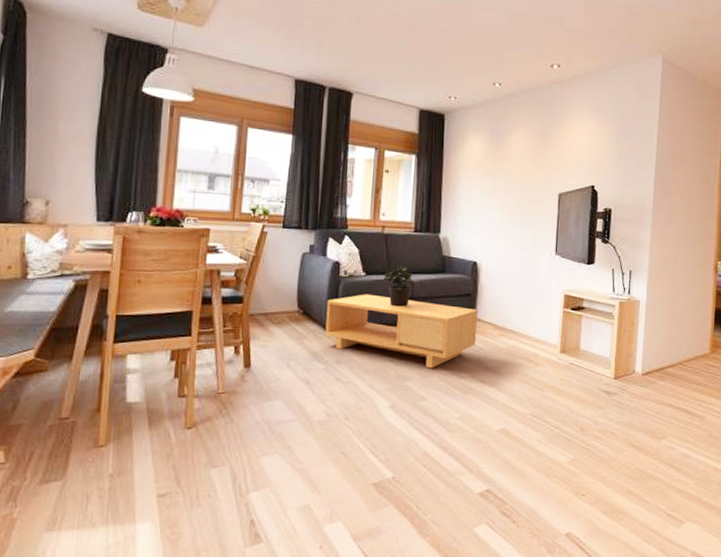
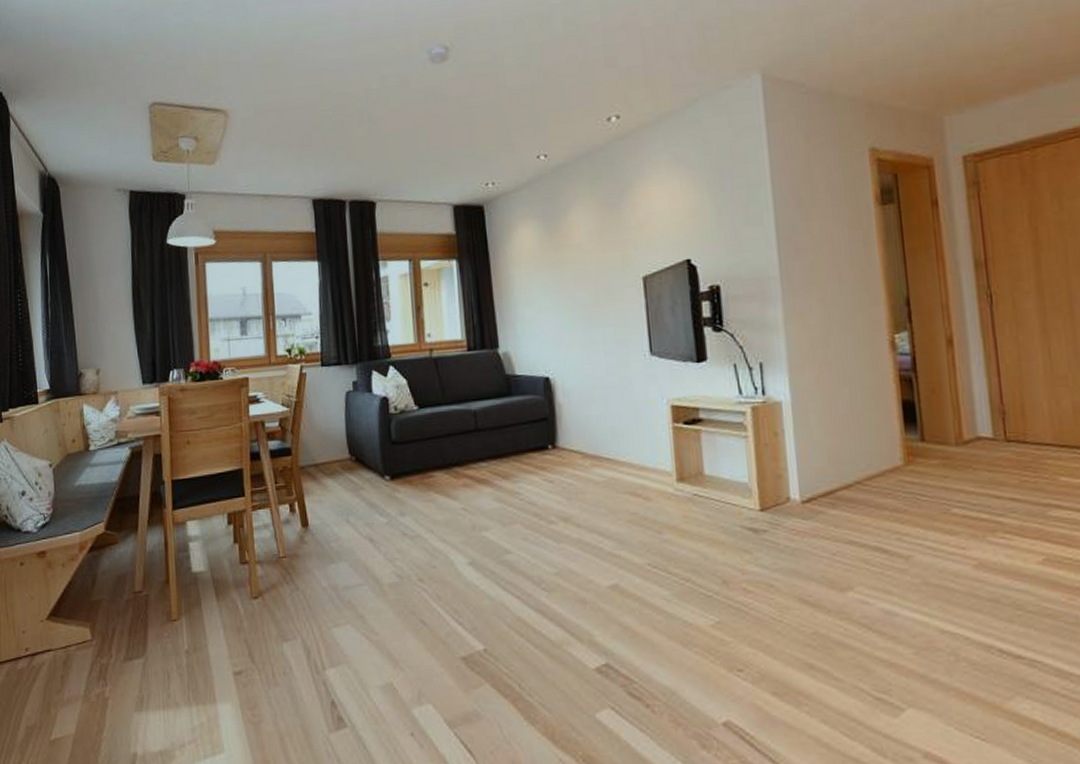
coffee table: present [325,294,477,369] -> none [380,430,562,514]
potted plant: present [383,265,415,307] -> none [439,393,477,443]

